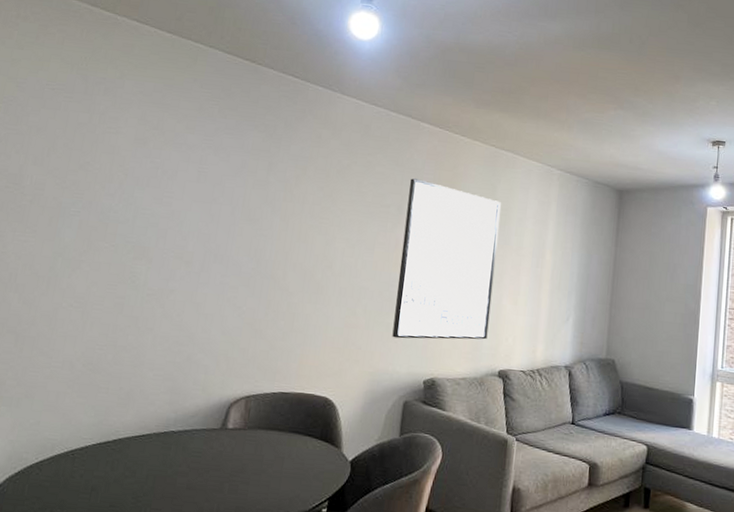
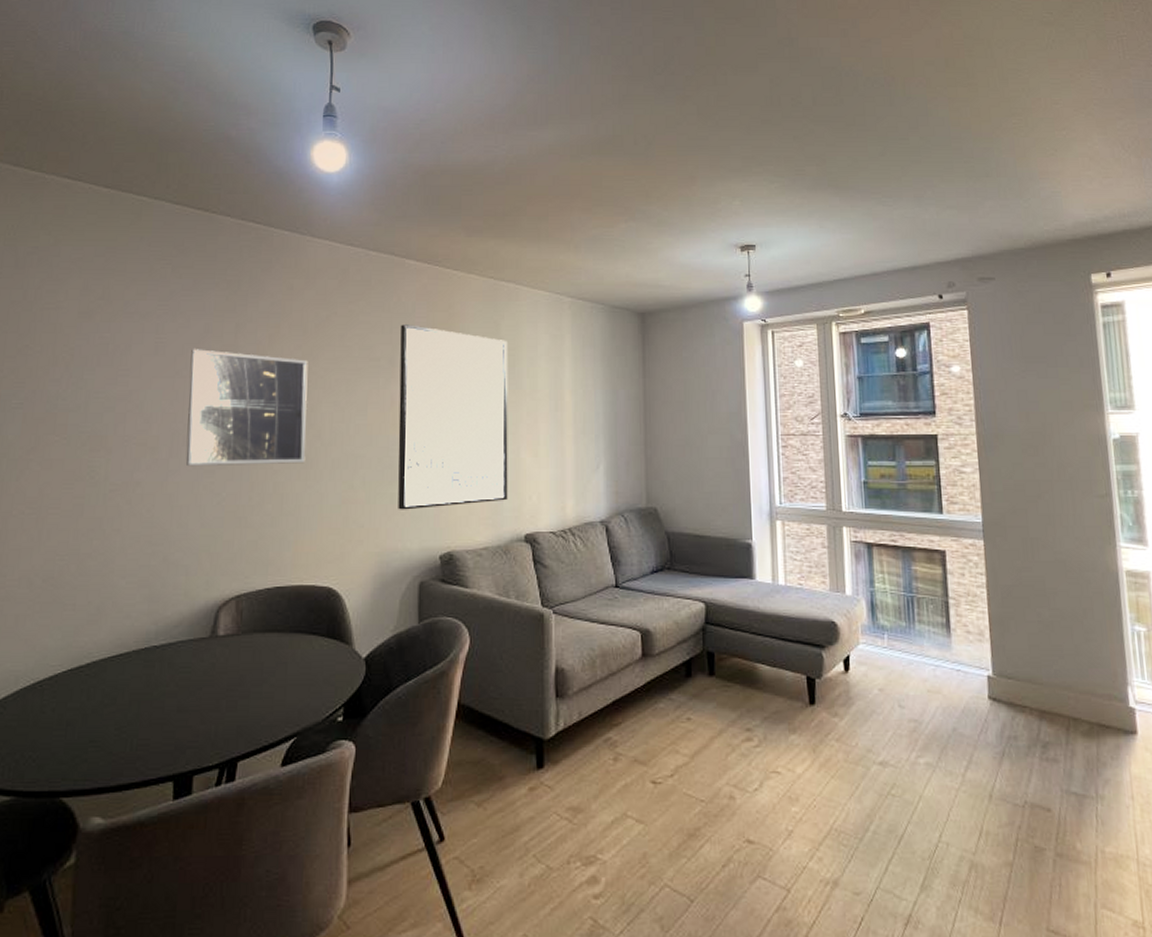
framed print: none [215,180,328,289] -> present [186,349,308,465]

